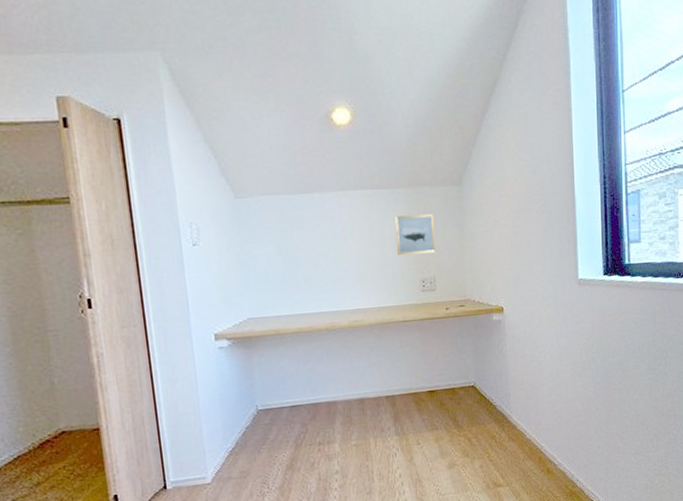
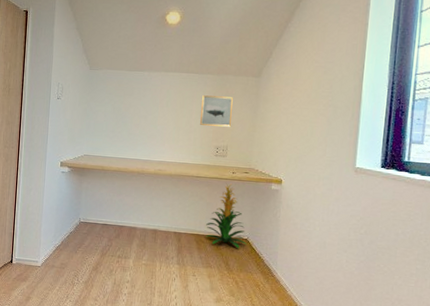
indoor plant: none [424,322,474,401] -> present [205,183,247,248]

